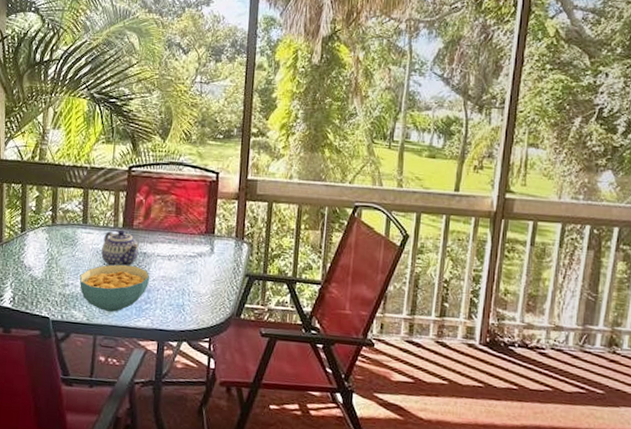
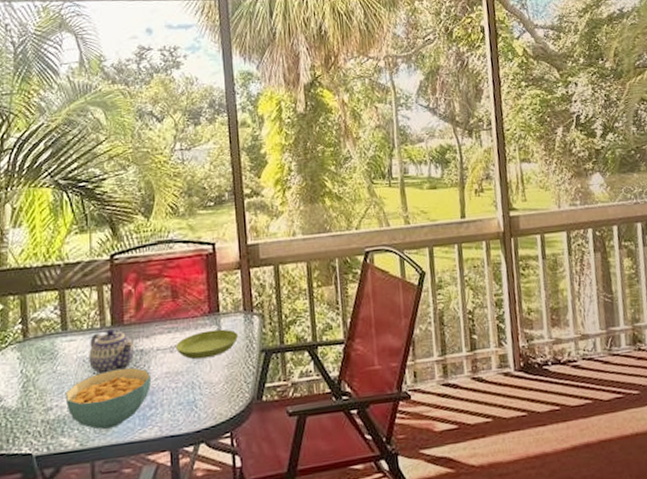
saucer: none [173,248,228,272] -> present [176,329,239,360]

